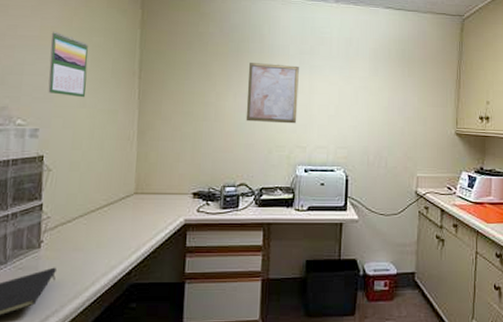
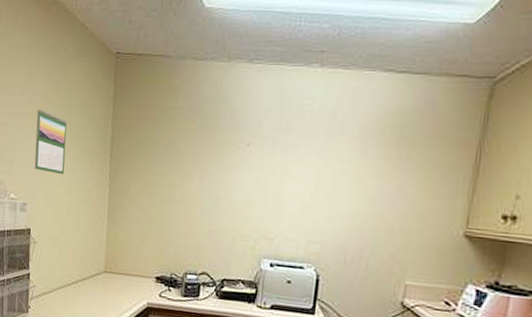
wall art: present [246,63,299,124] -> none [211,141,272,212]

